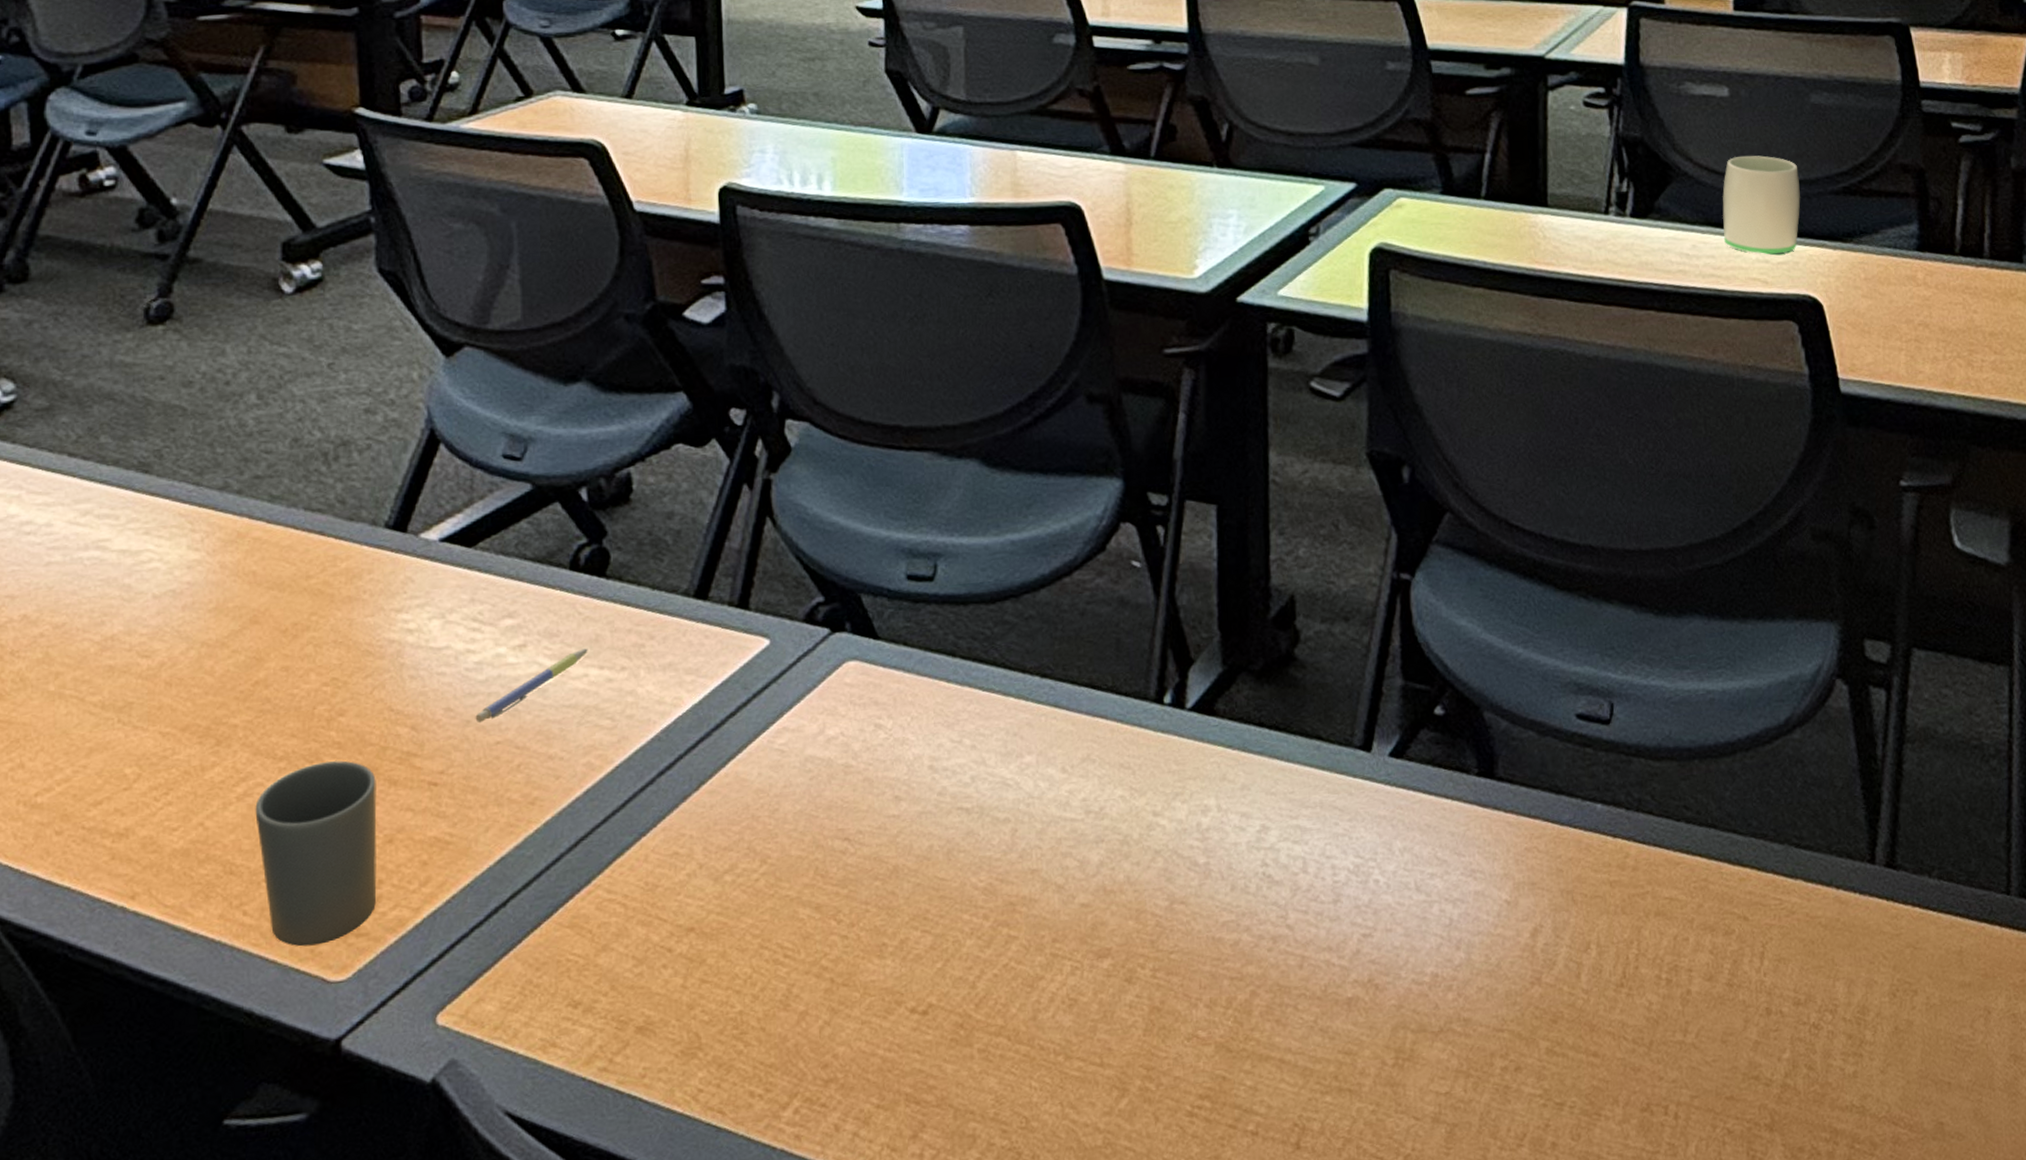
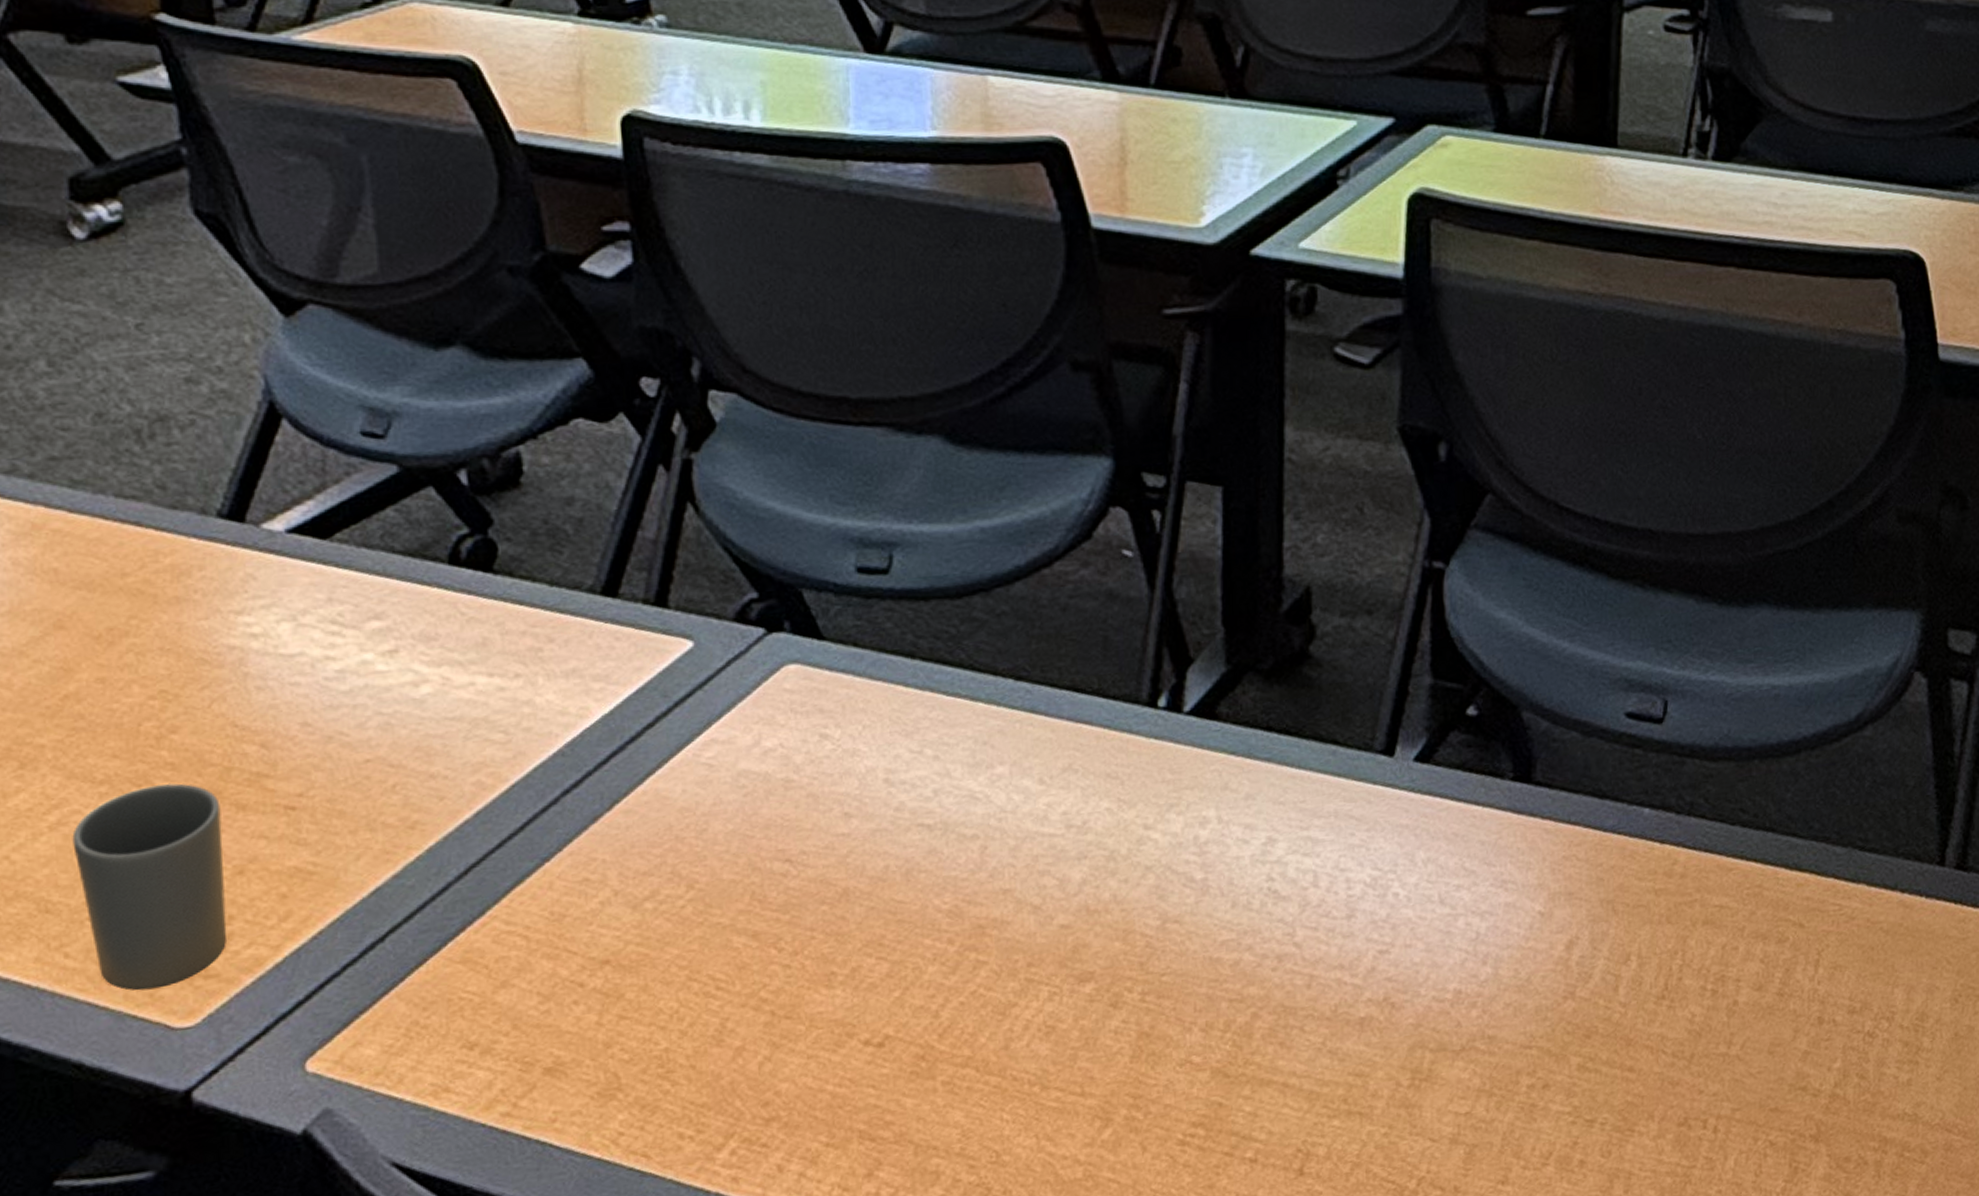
pen: present [475,648,588,724] -> none [338,653,474,740]
mug: present [1722,155,1801,255] -> none [1817,90,1907,204]

